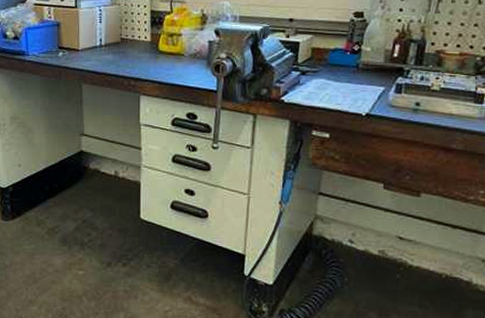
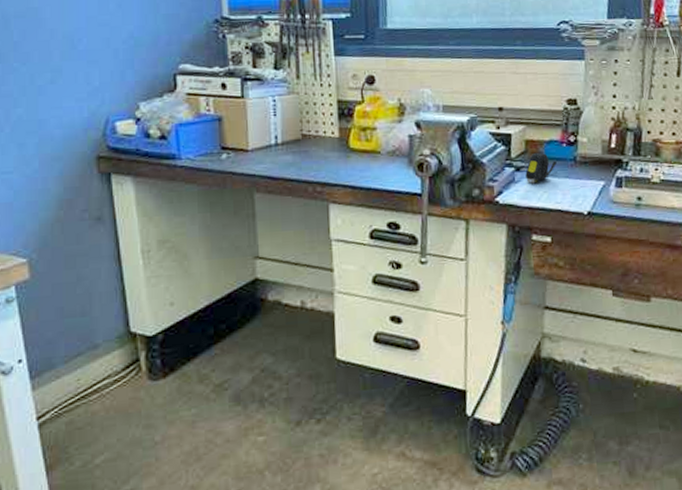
tape measure: none [310,59,340,86] -> present [525,152,557,184]

